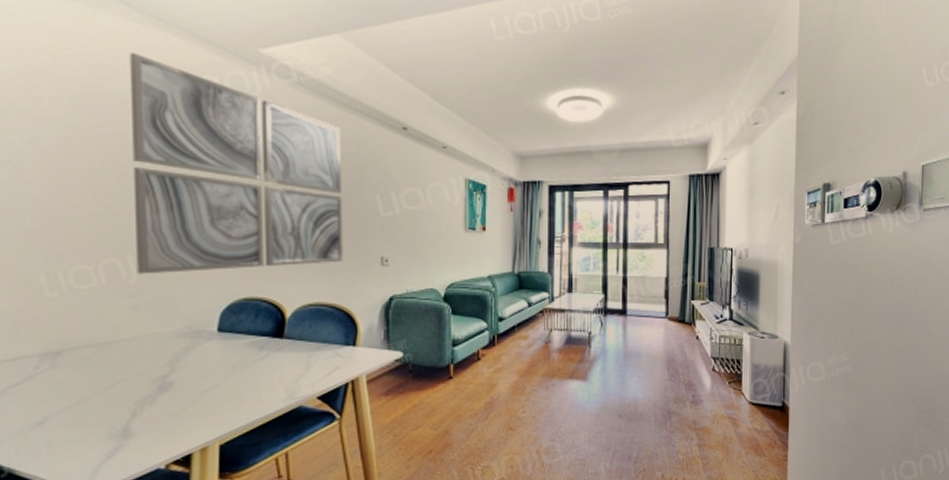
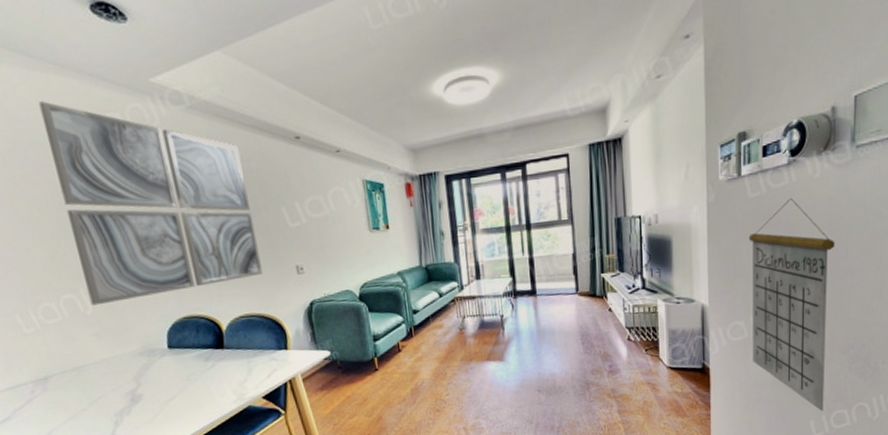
calendar: none [829,248,905,461] -> present [748,197,835,412]

